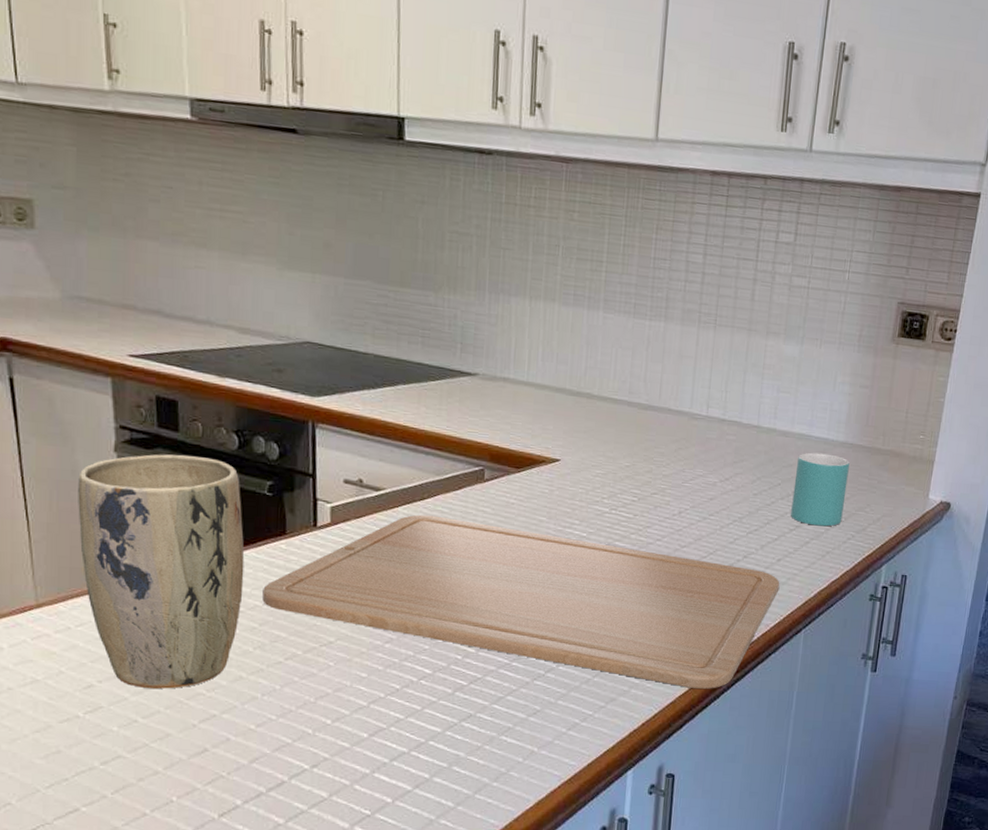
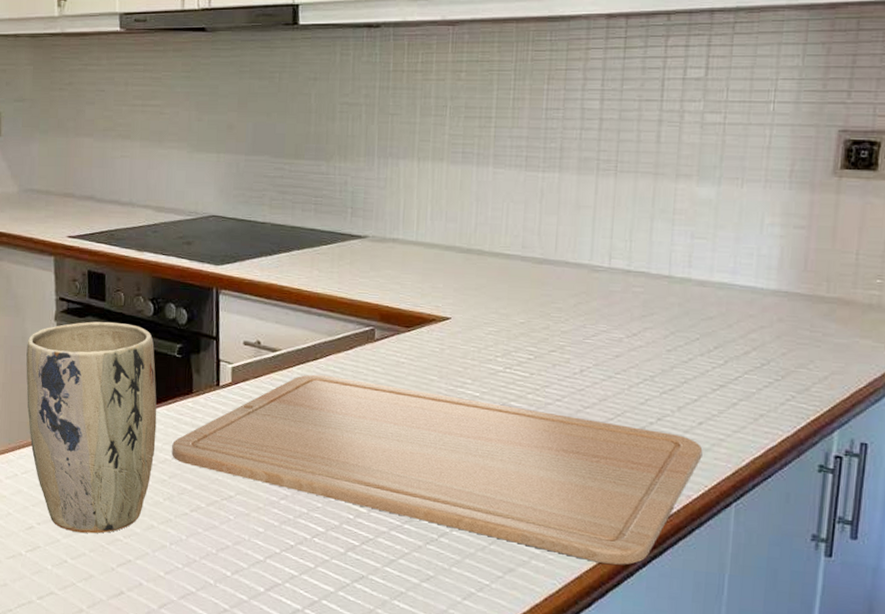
mug: present [791,452,850,527] -> none [713,303,785,386]

